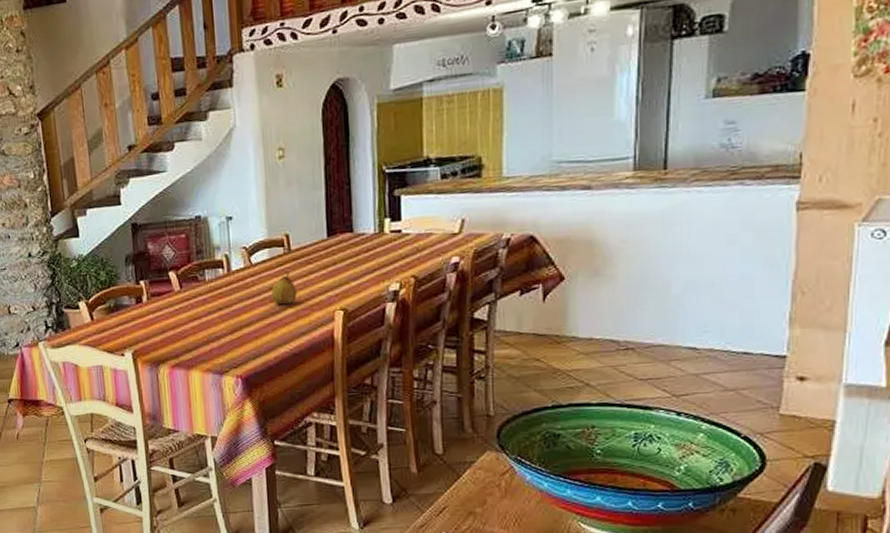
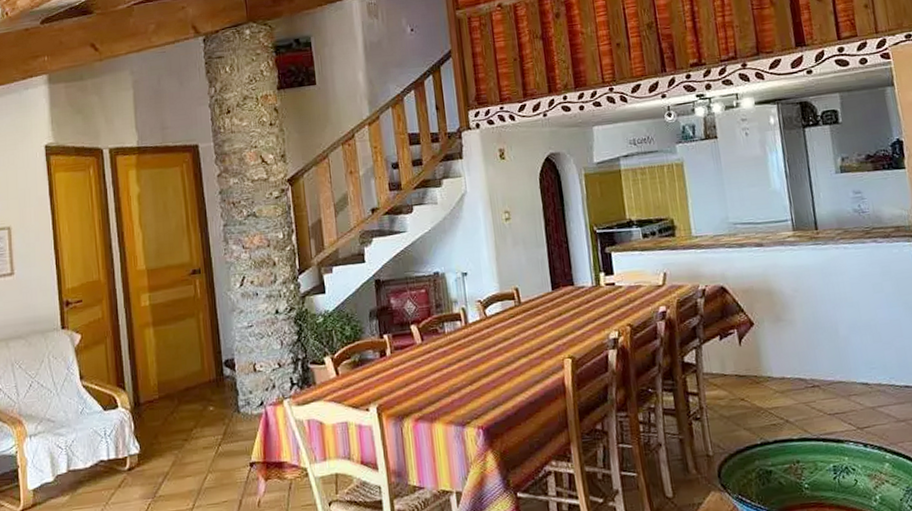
fruit: present [271,272,297,305] -> none [506,323,529,355]

